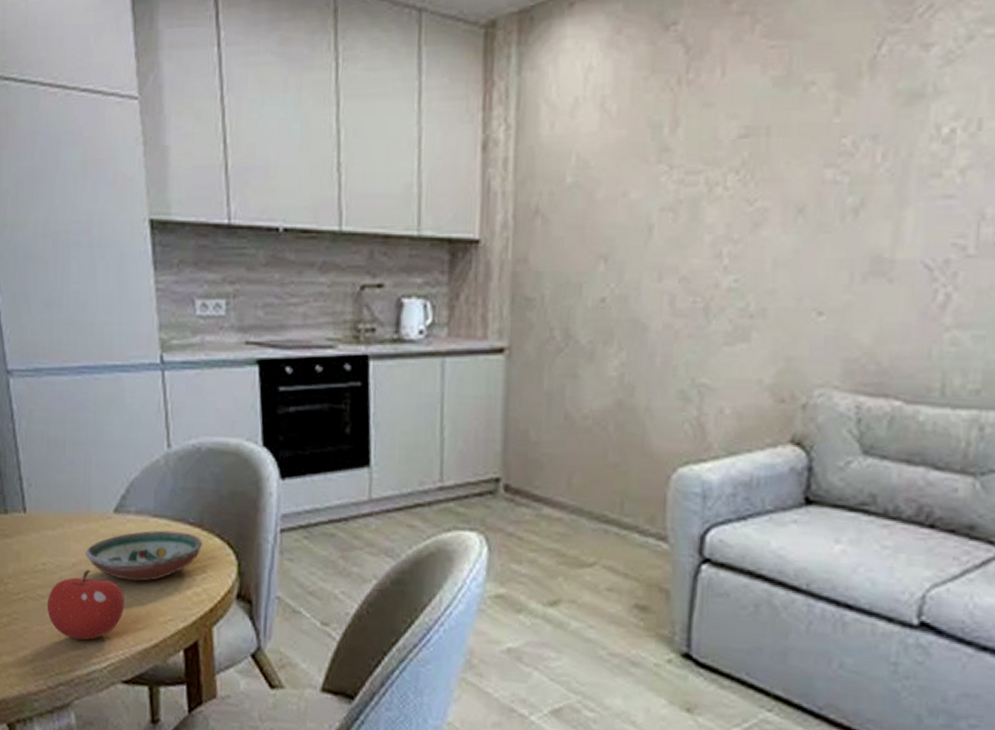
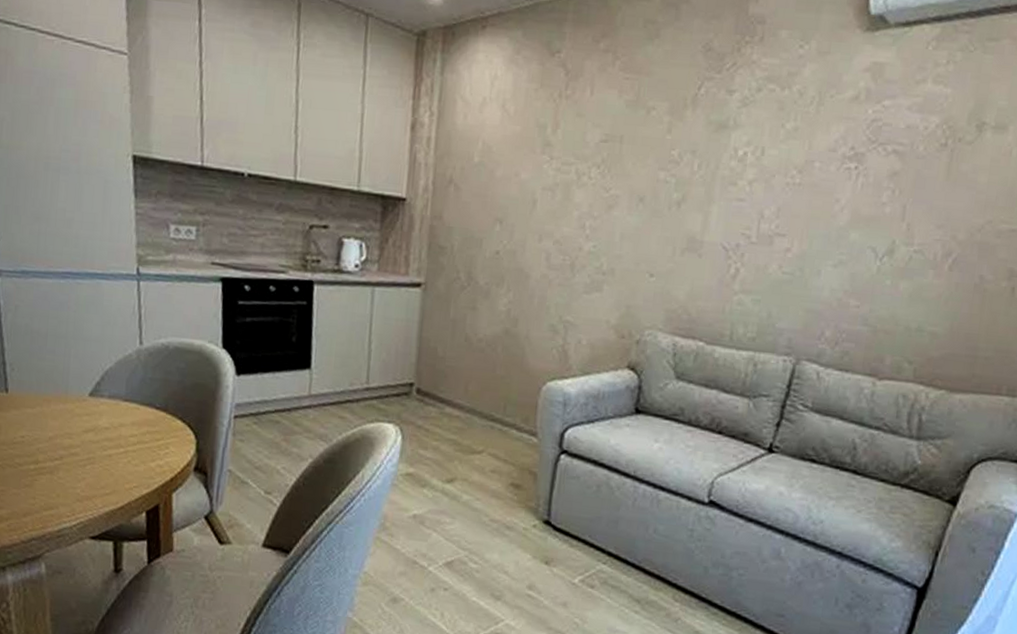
fruit: present [47,569,125,641] -> none [23,442,96,503]
decorative bowl: present [85,530,203,582] -> none [61,412,167,455]

